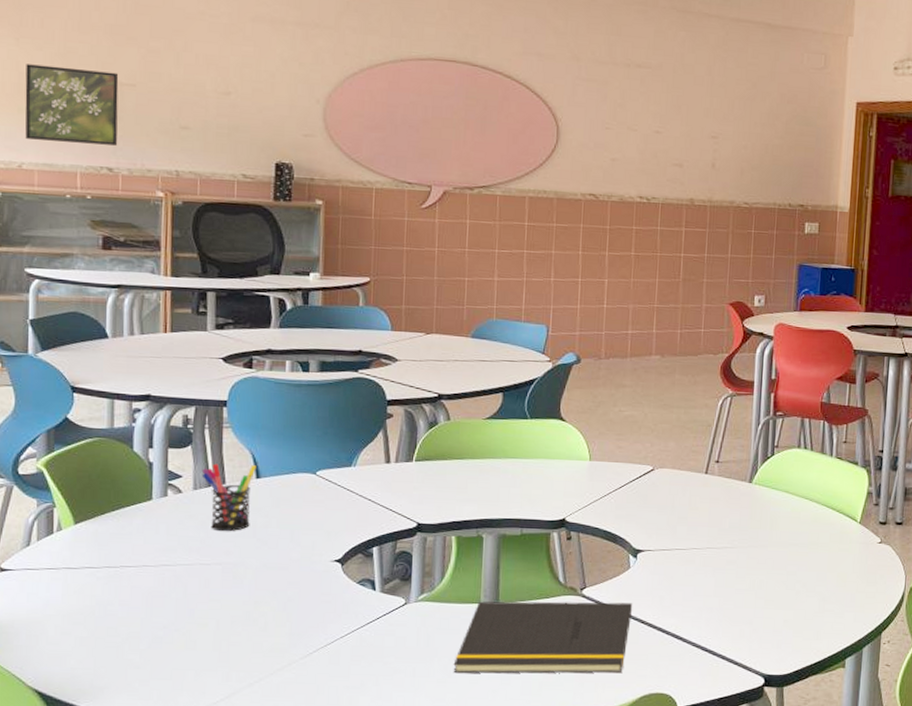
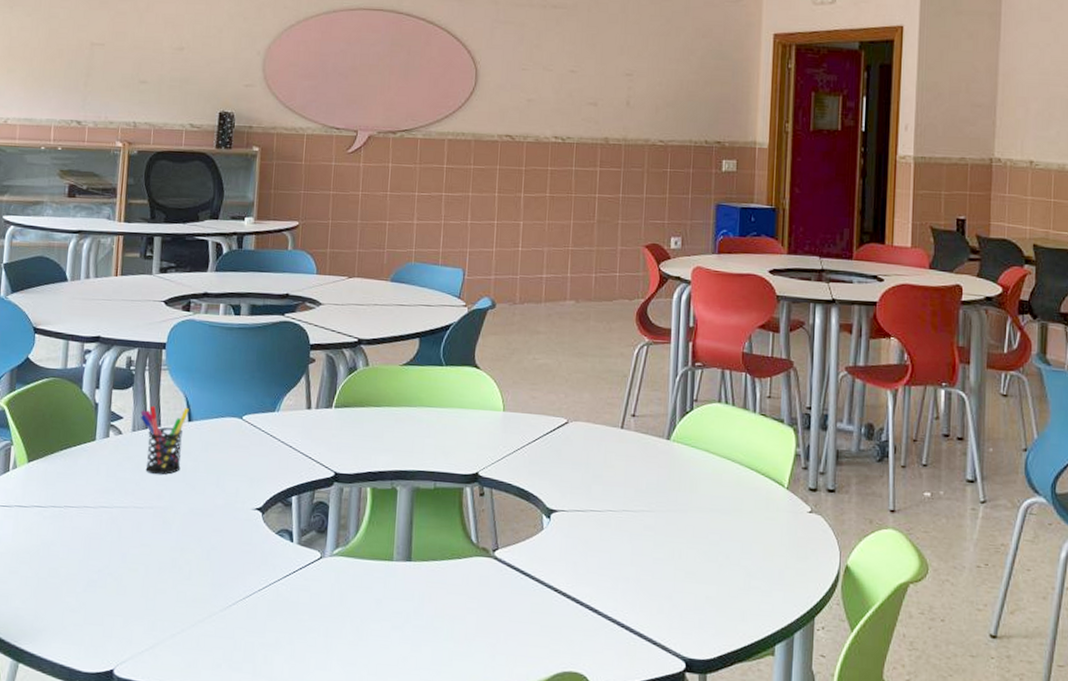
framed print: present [25,64,119,146] -> none [12,29,91,100]
notepad: present [453,601,633,674] -> none [365,558,546,646]

